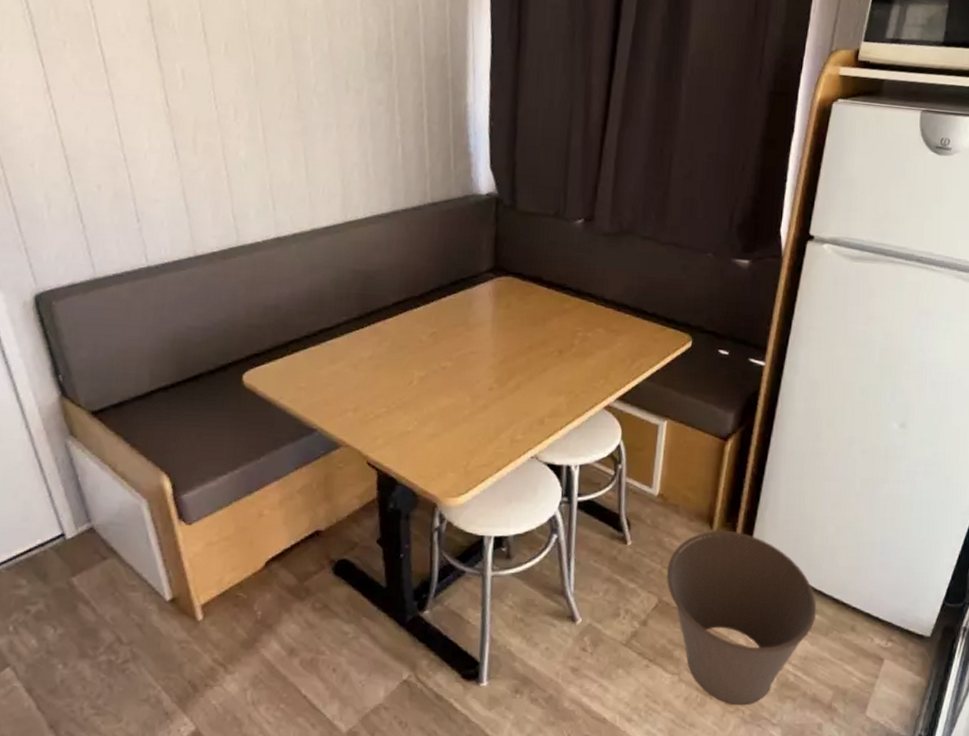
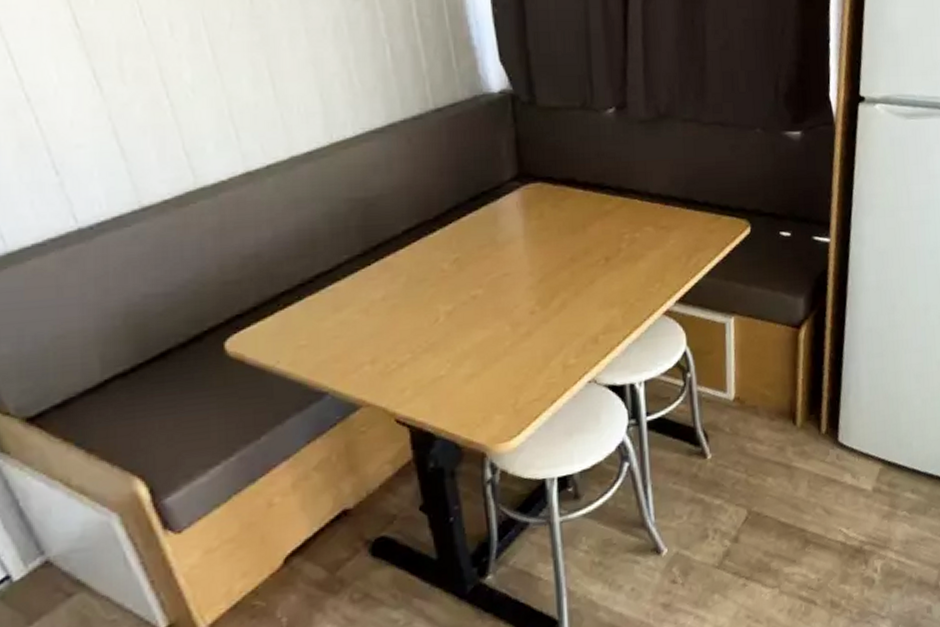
basket: present [667,531,817,706] -> none [753,423,913,607]

